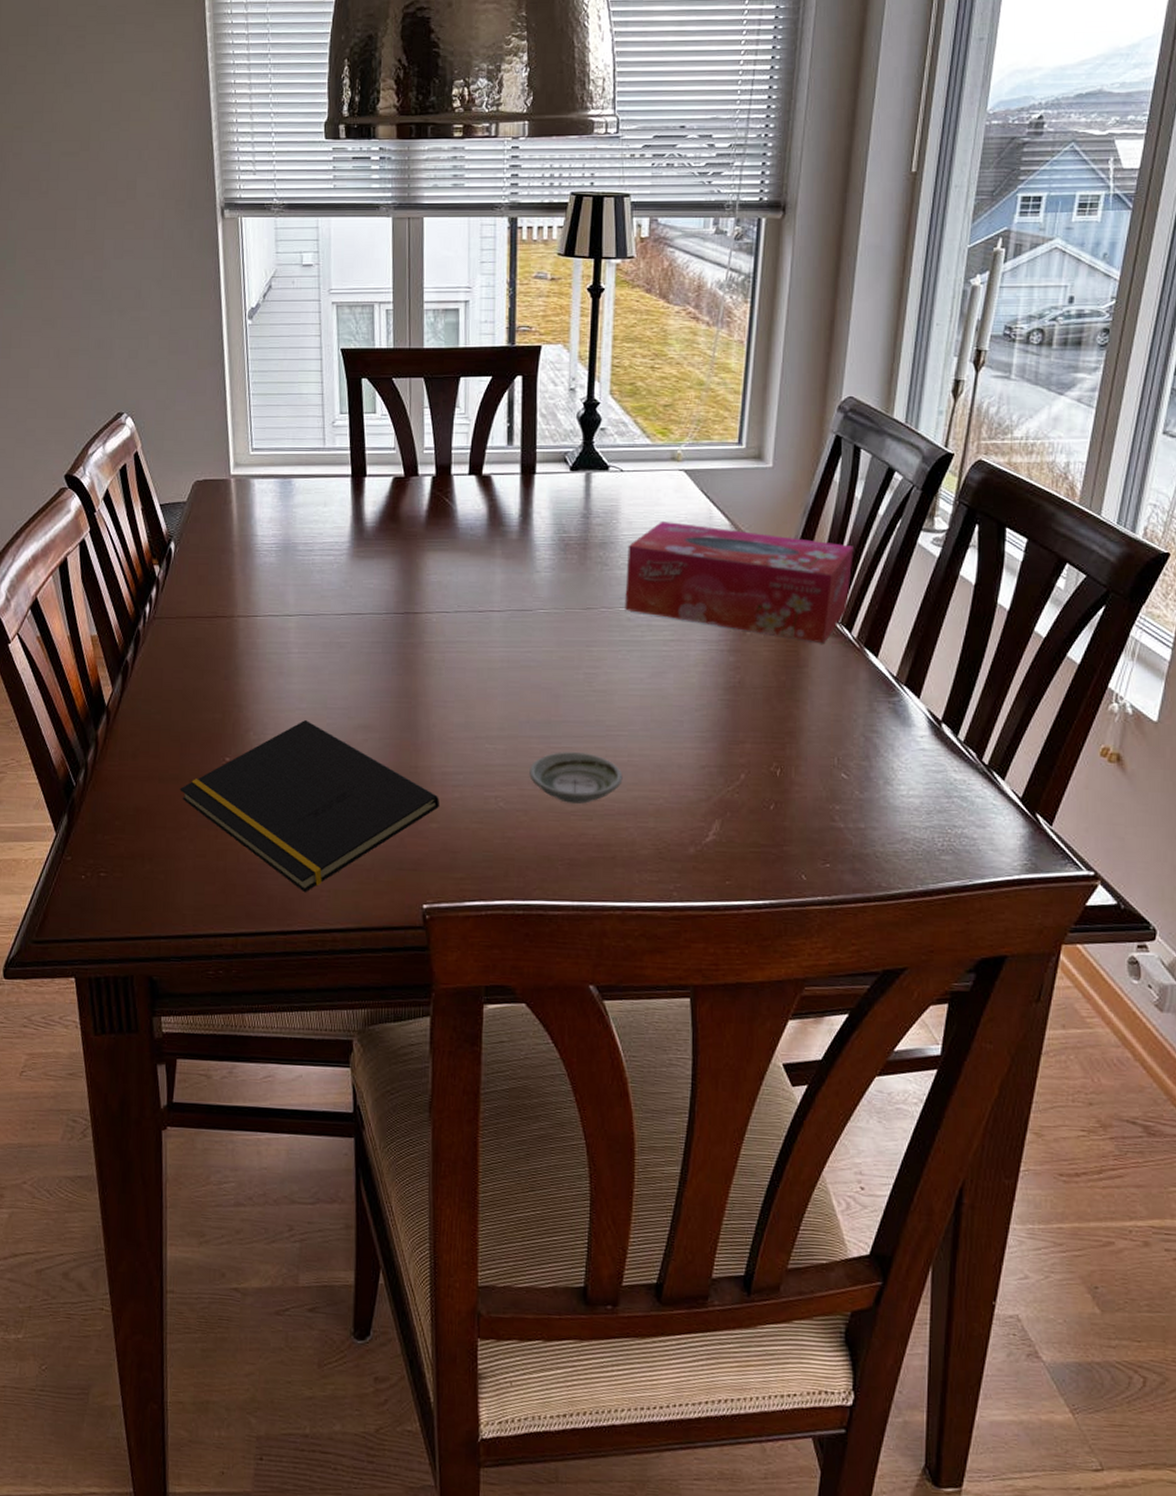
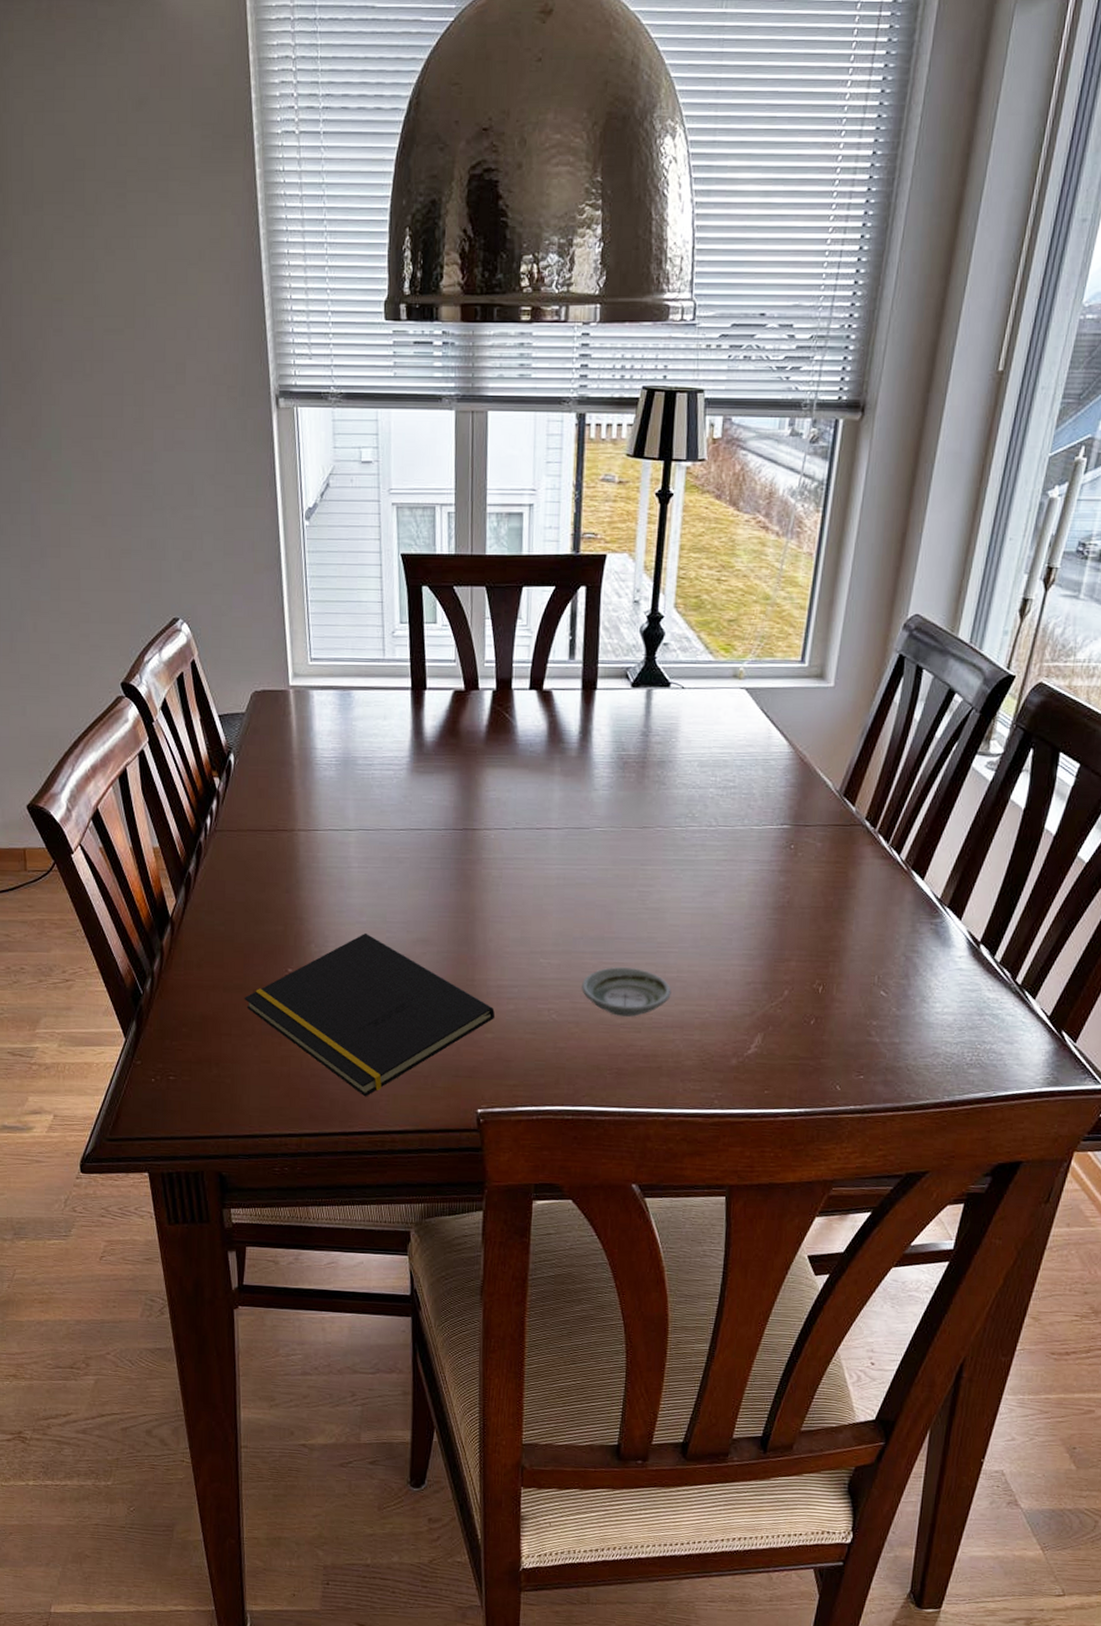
tissue box: present [625,520,854,644] -> none [680,739,909,866]

